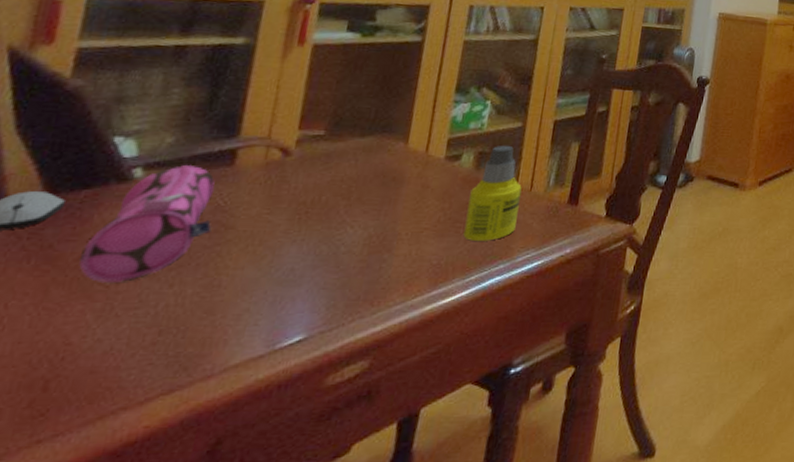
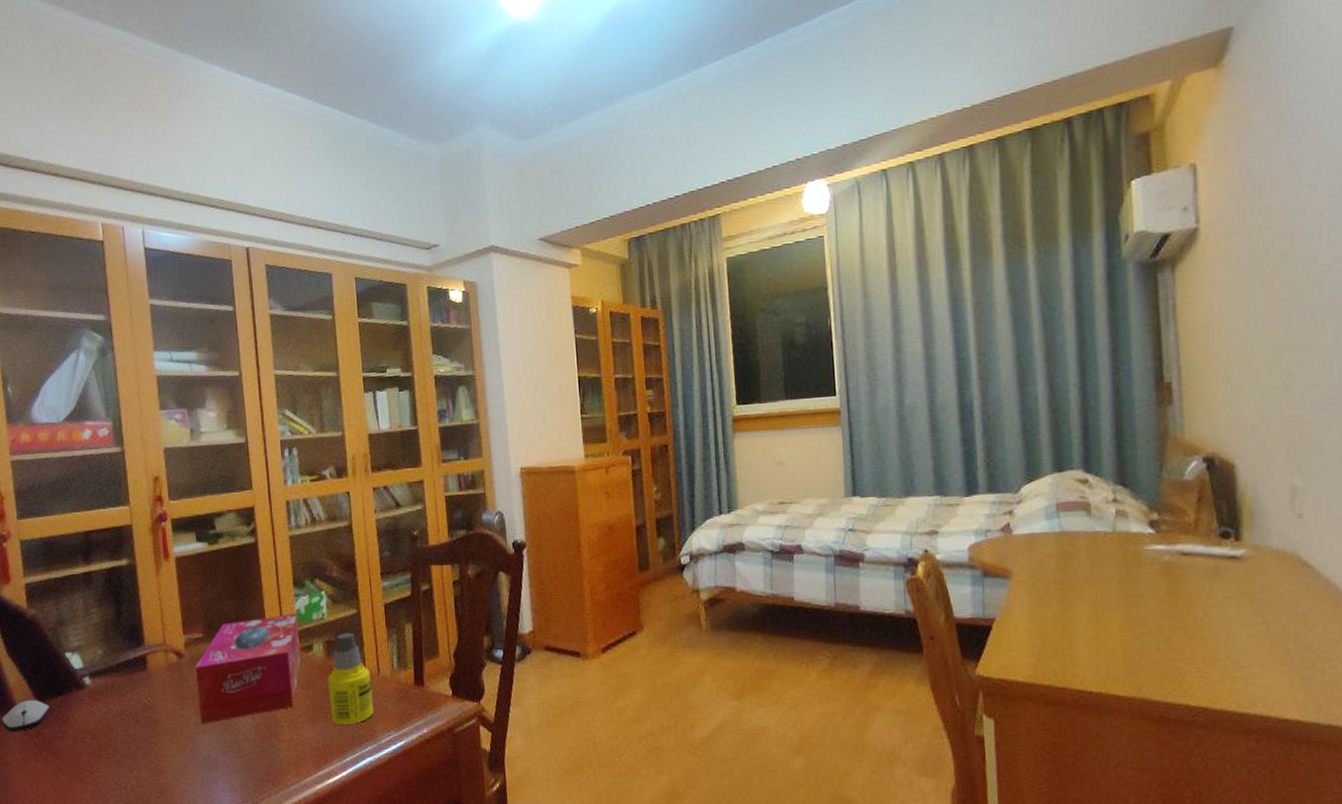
pencil case: present [78,164,215,282] -> none [69,671,146,769]
tissue box: none [291,119,453,232] -> present [195,613,301,724]

